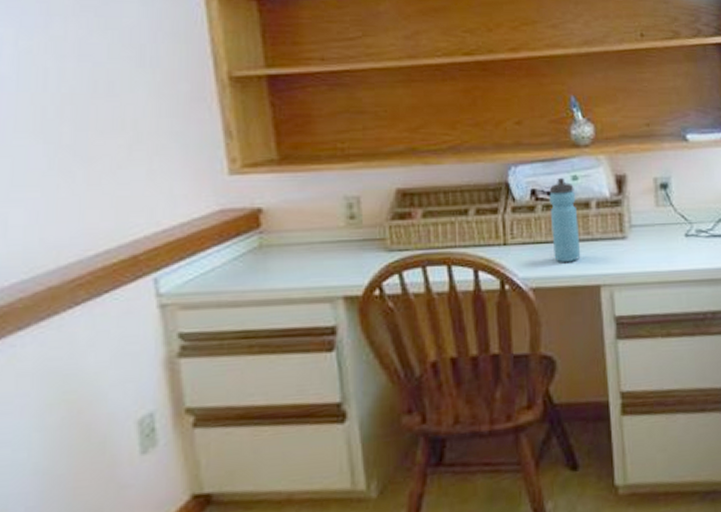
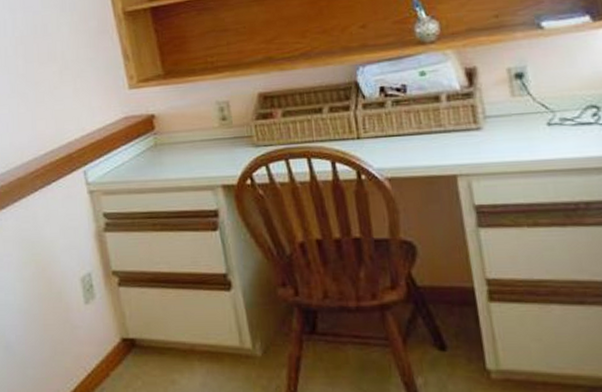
water bottle: present [549,177,581,262] -> none [397,73,434,153]

